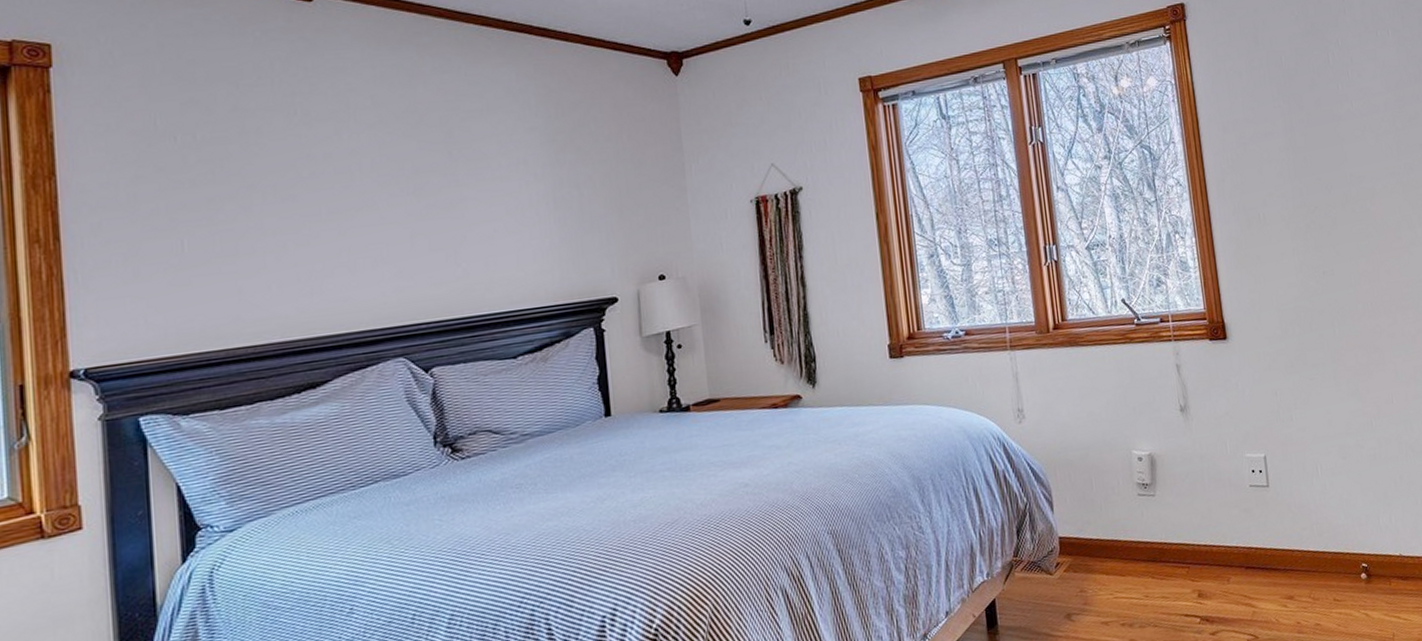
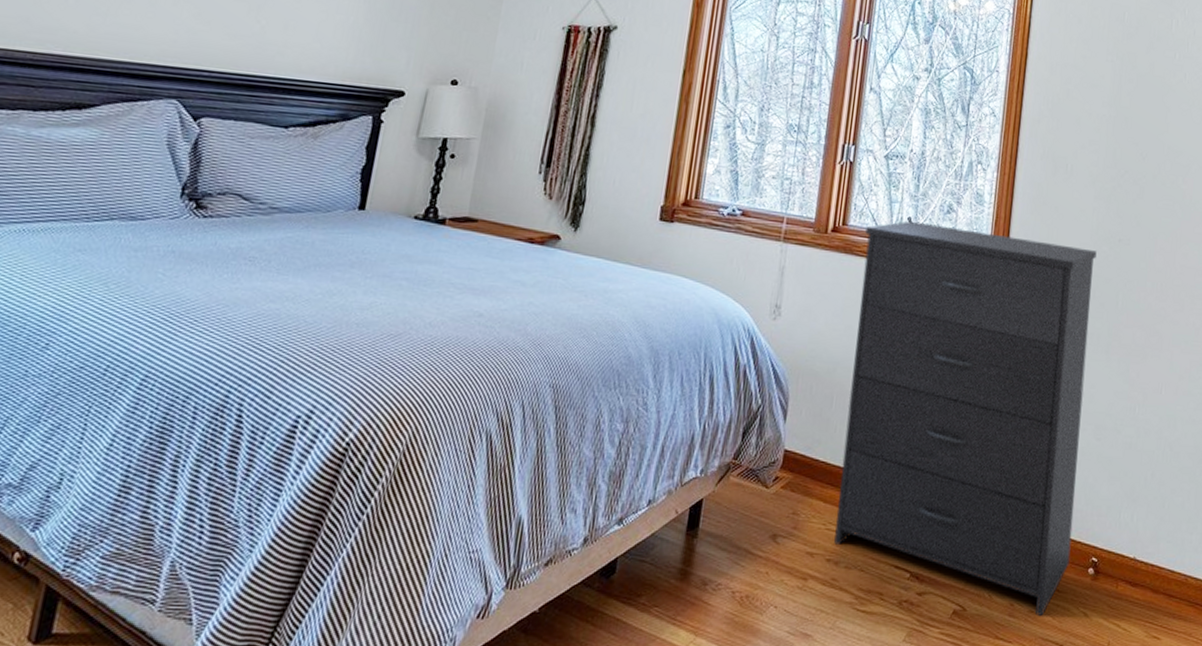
dresser: none [1084,287,1343,627] -> present [834,220,1097,617]

